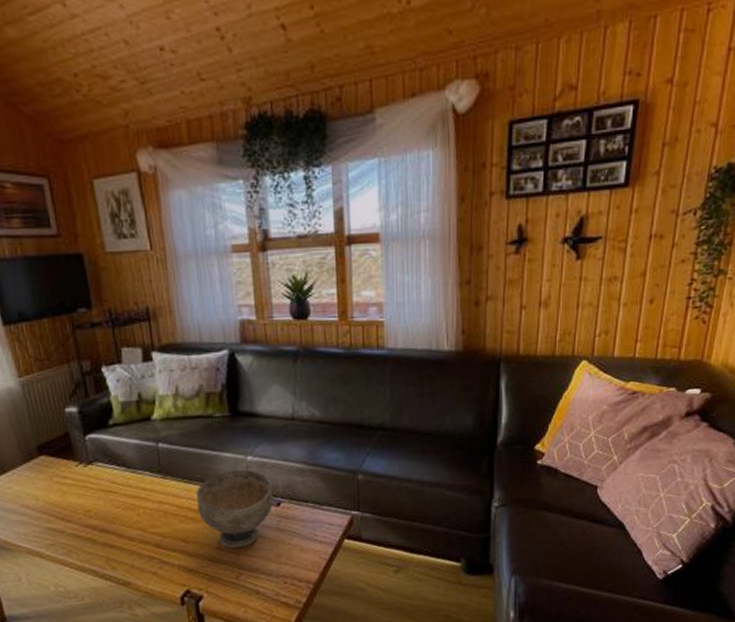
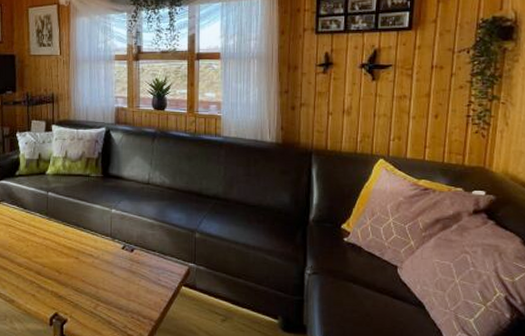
decorative bowl: present [195,469,274,548] -> none [70,219,129,283]

